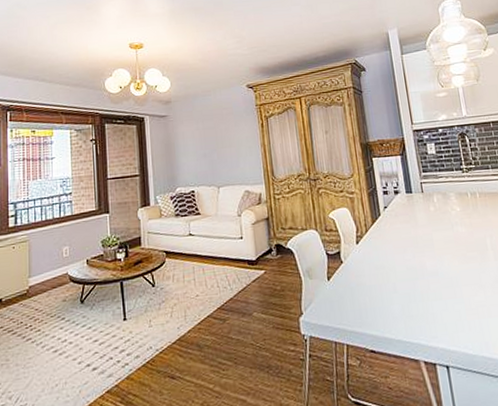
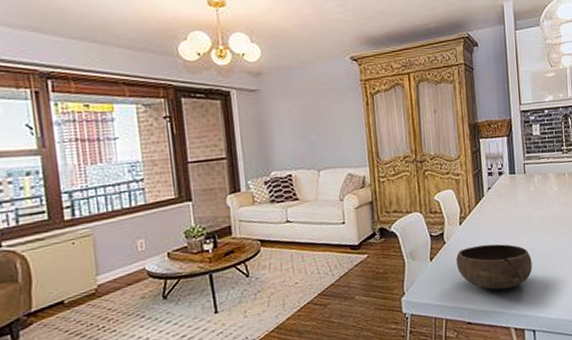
bowl: none [354,266,440,316] -> present [456,244,532,290]

